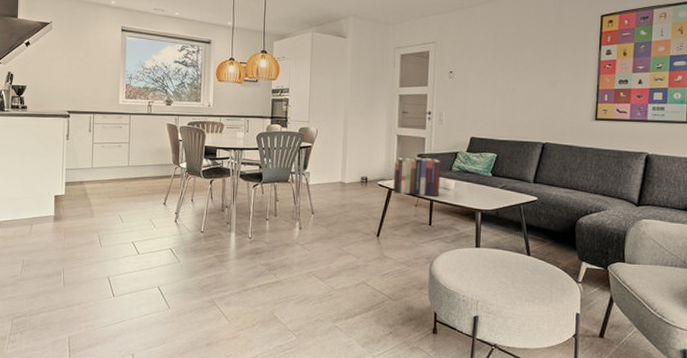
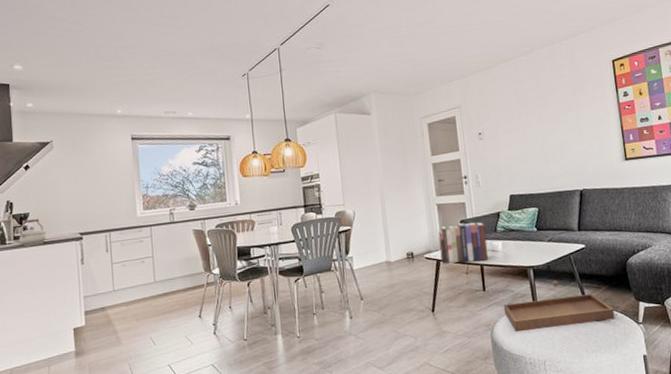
kettle: none [15,91,40,116] -> present [19,218,47,246]
tray: none [446,226,555,274] -> present [503,280,615,331]

